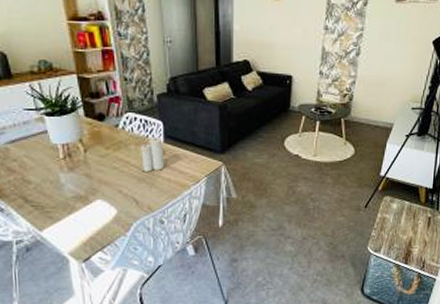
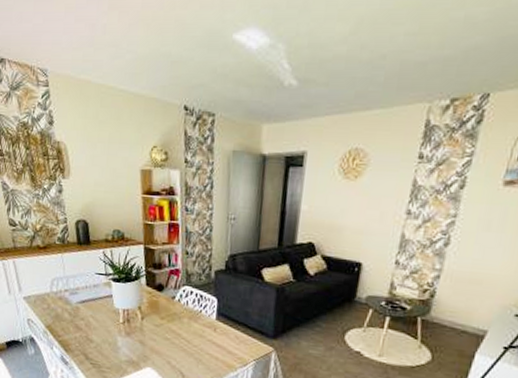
candle: present [141,136,165,172] -> none [191,312,215,348]

